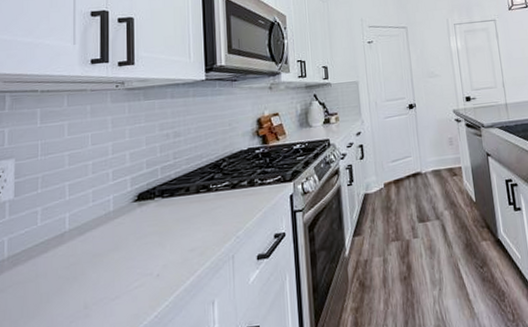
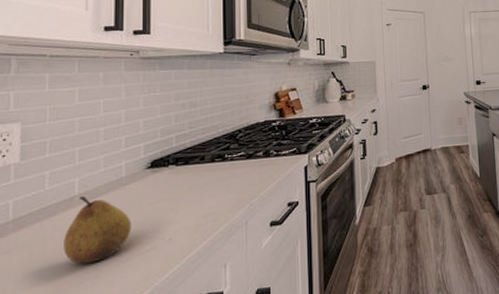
fruit: none [55,232,120,303] -> present [63,196,132,265]

